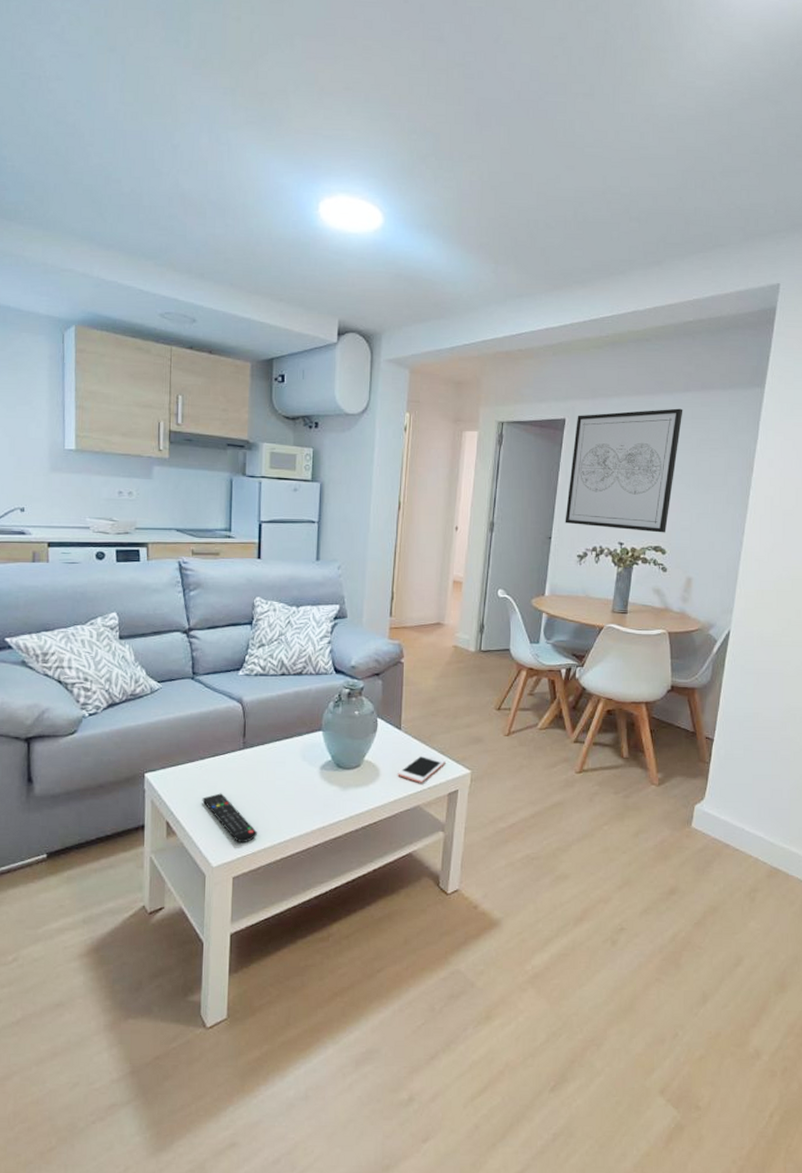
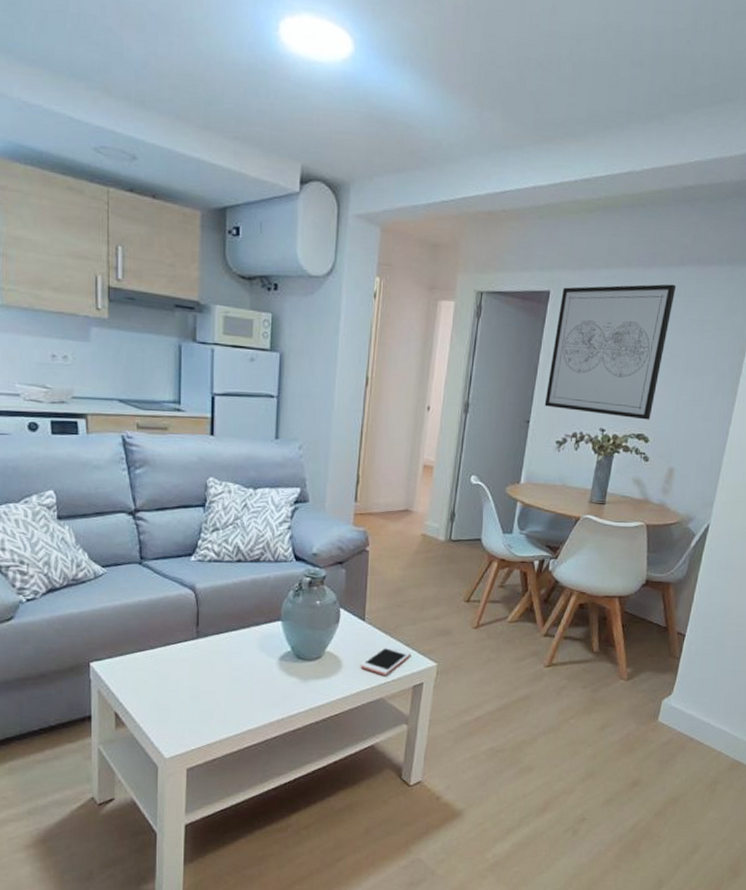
remote control: present [202,793,257,843] -> none [153,684,212,735]

